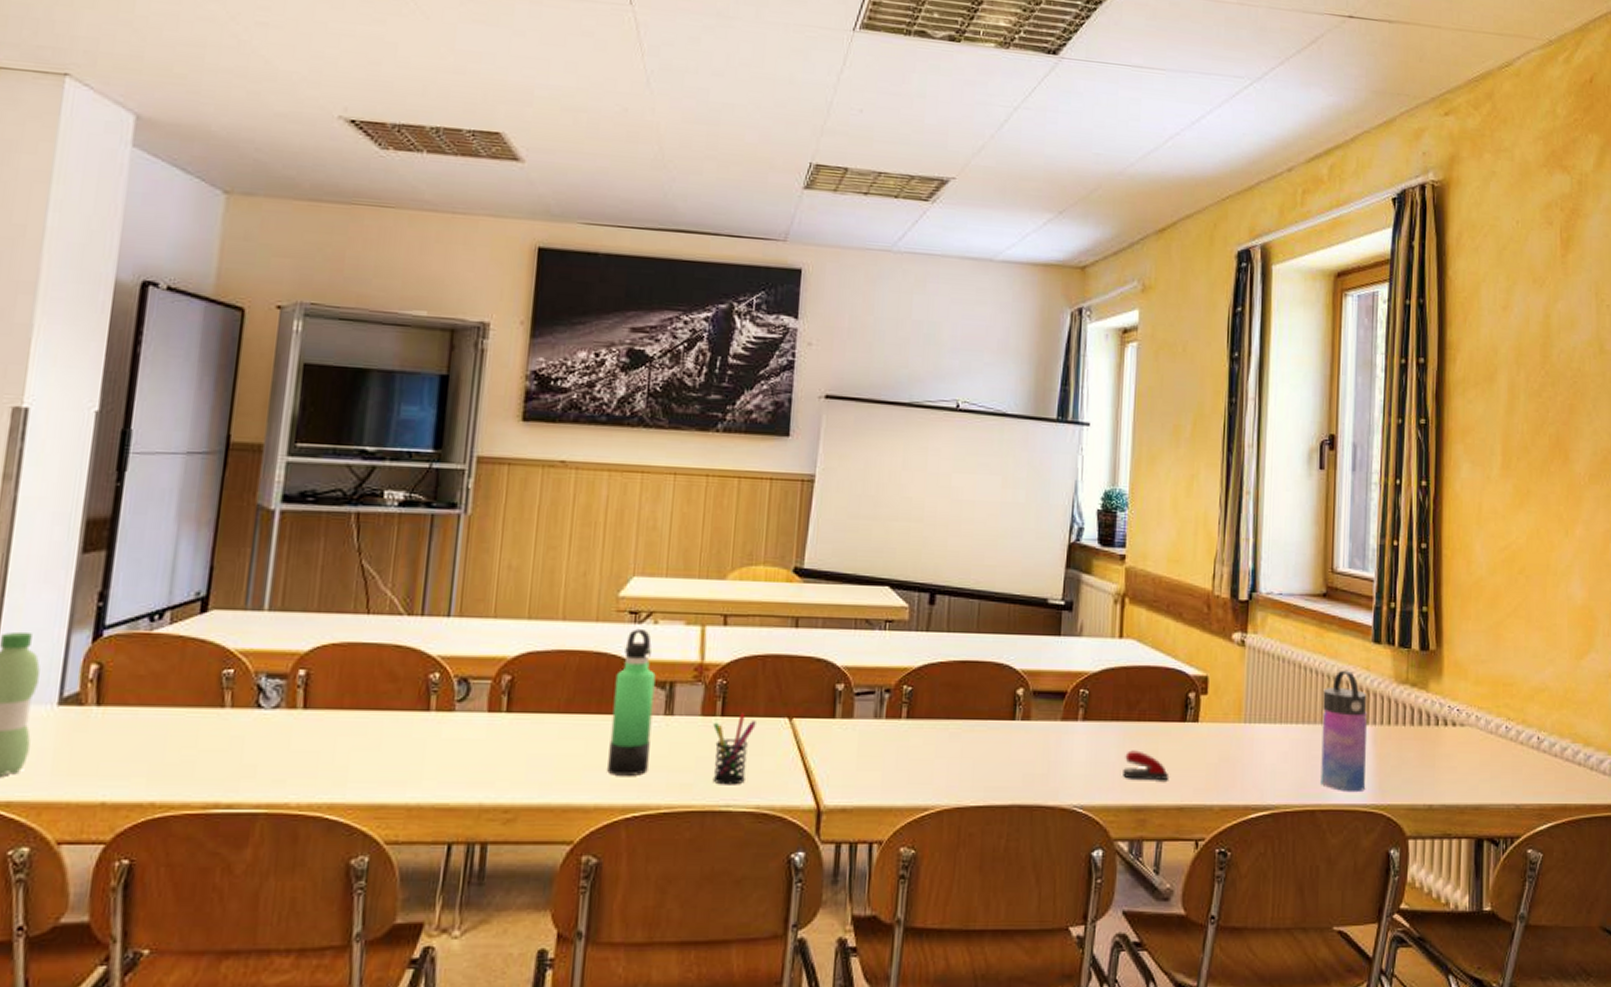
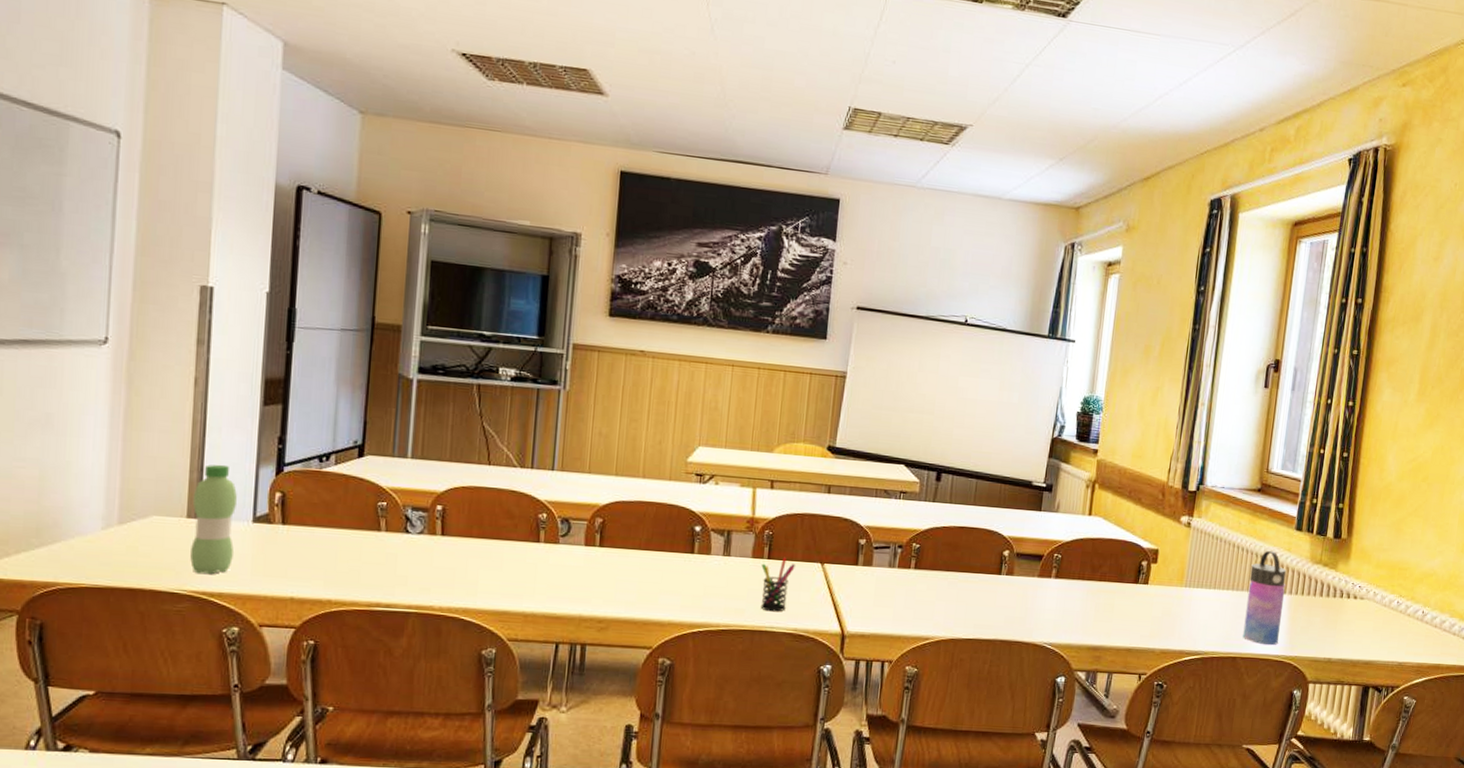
thermos bottle: present [607,628,656,776] -> none [678,487,717,601]
stapler: present [1123,750,1170,781] -> none [1084,603,1122,628]

